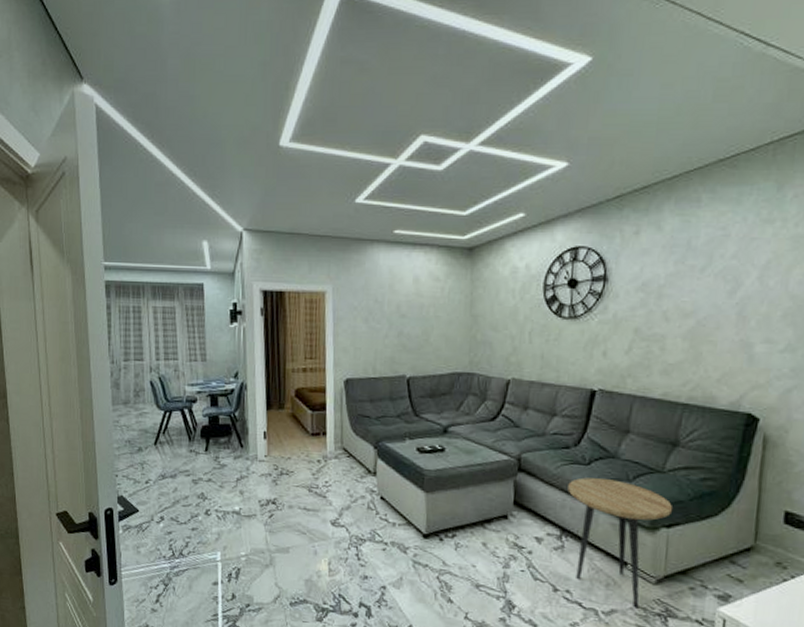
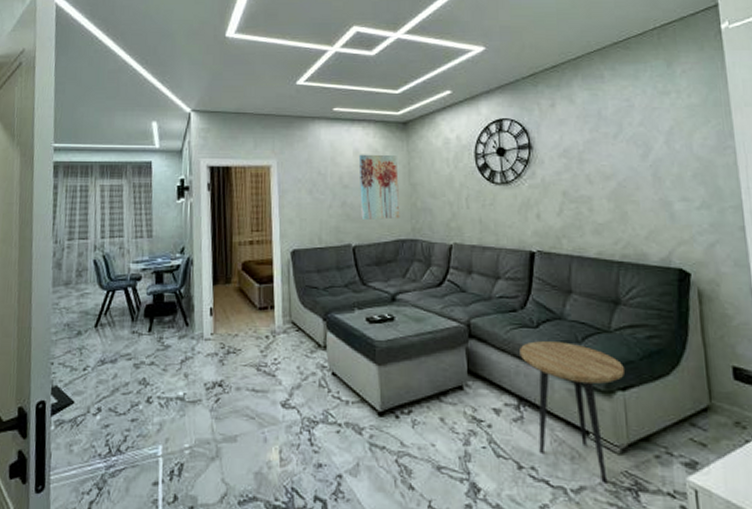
wall art: none [417,282,460,352] -> present [358,154,400,221]

